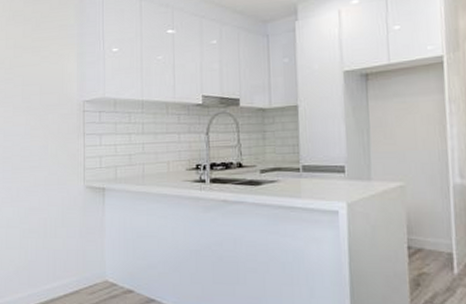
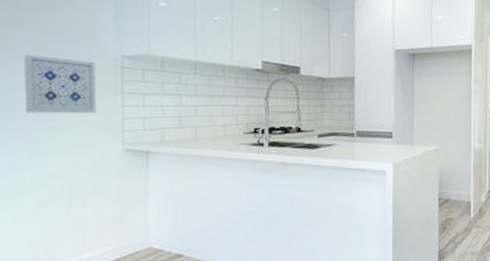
wall art: none [14,105,65,155] -> present [24,55,97,114]

